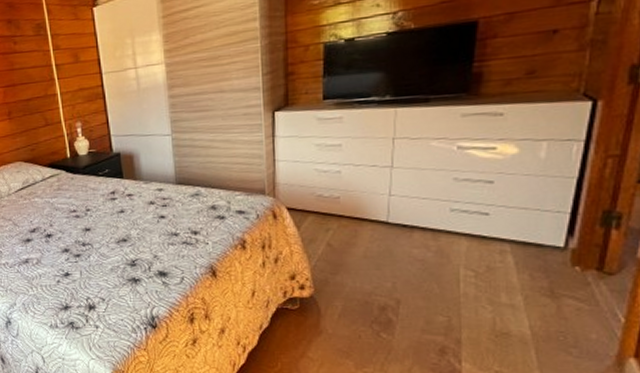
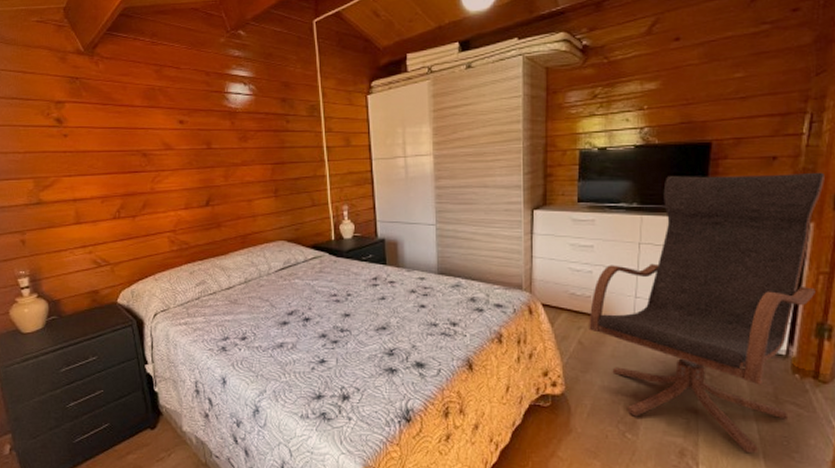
lounge chair: none [338,42,617,350] -> present [589,172,824,454]

